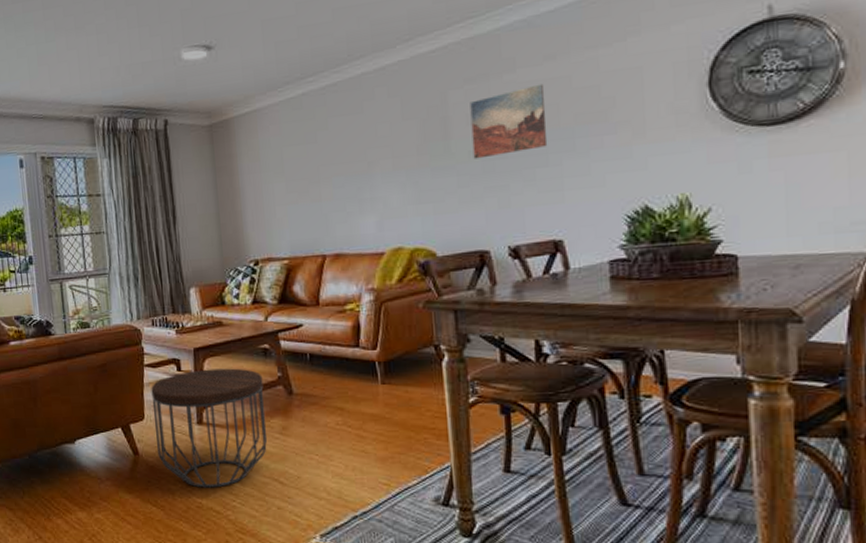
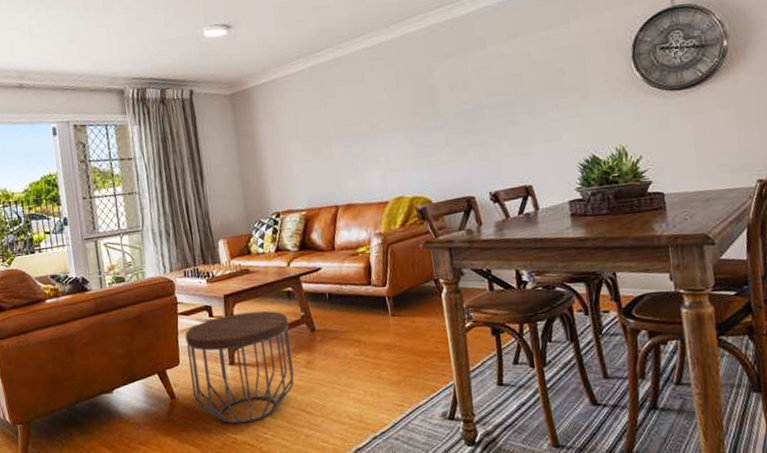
wall art: present [470,83,548,159] -> none [451,57,515,120]

